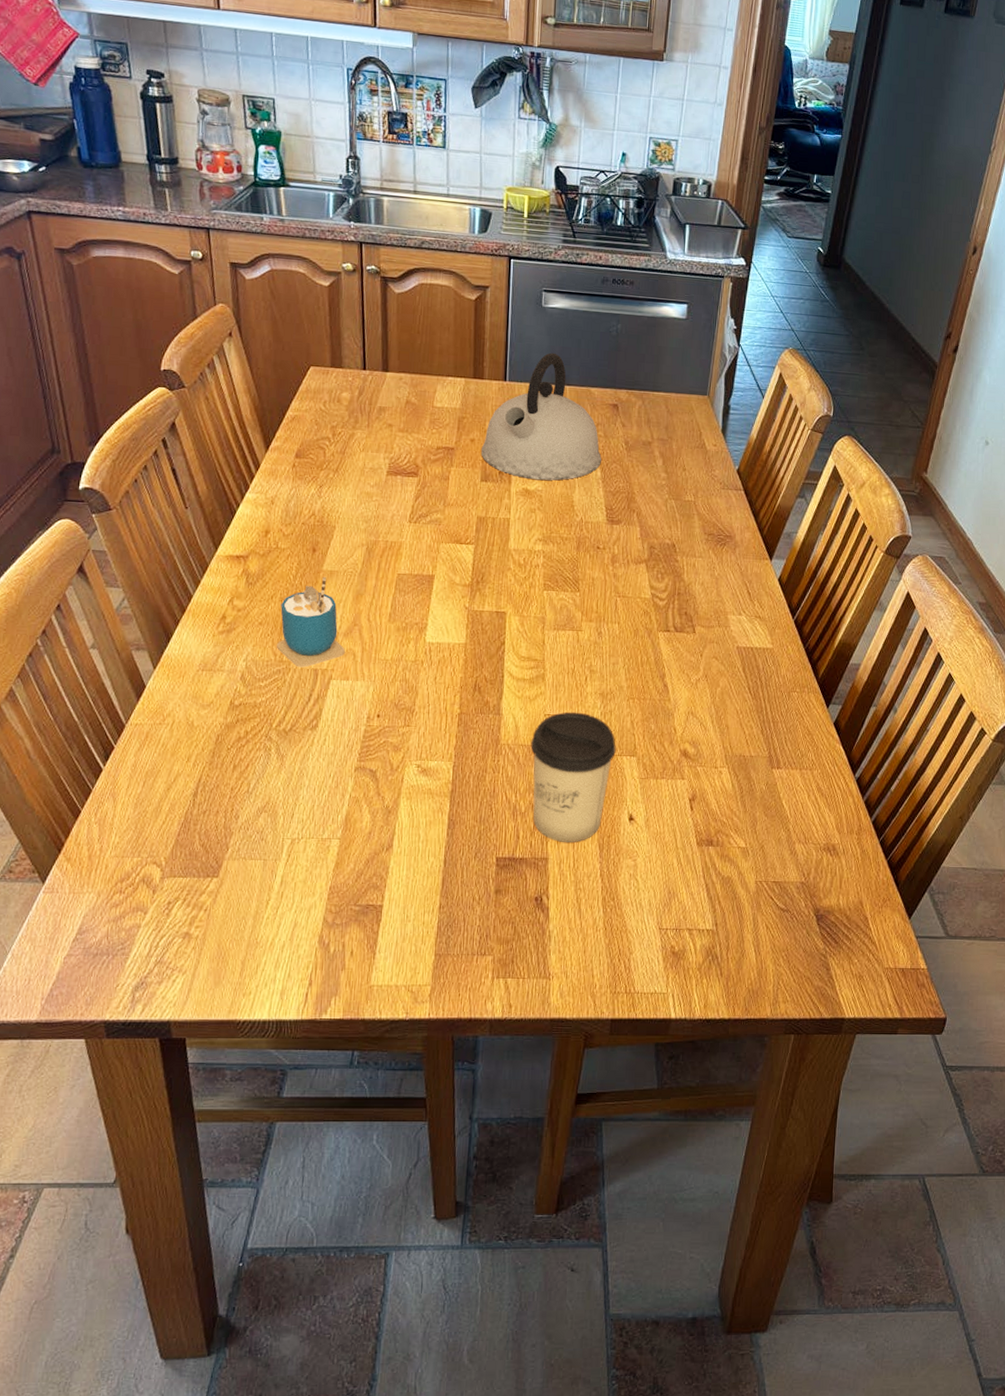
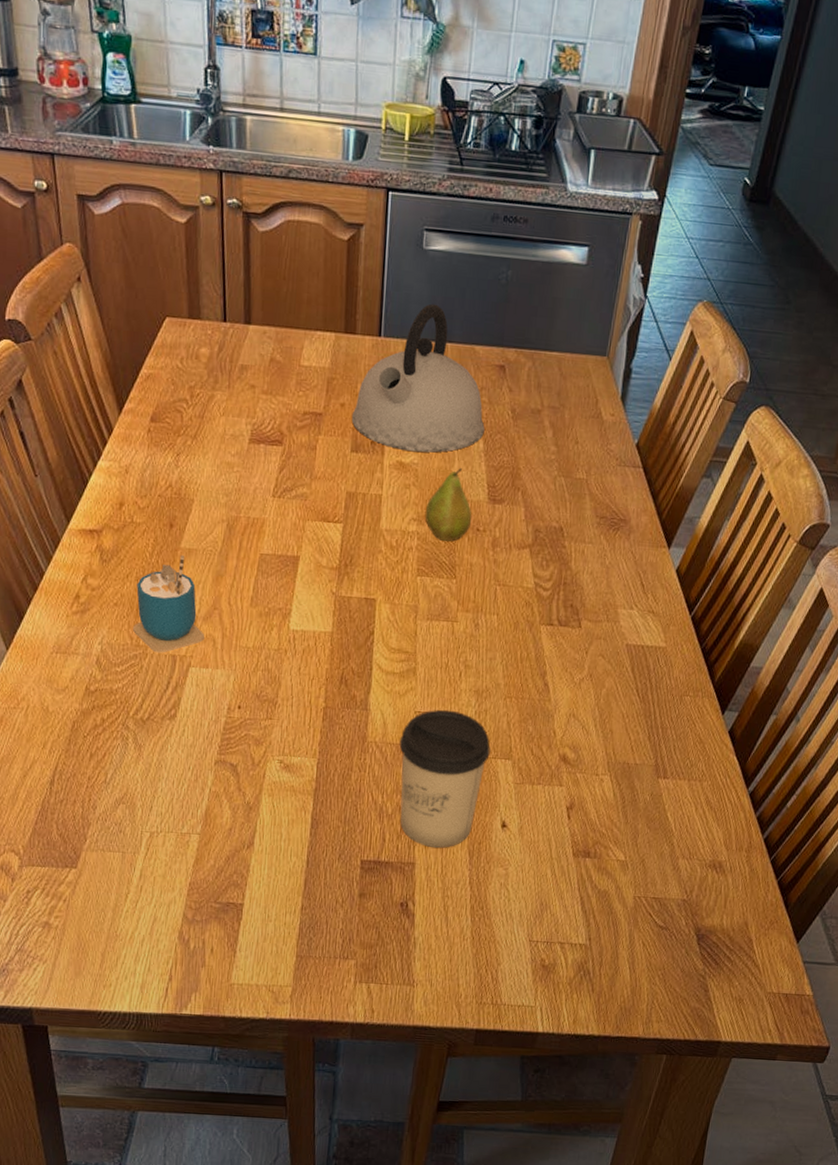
fruit: none [549,493,593,560] -> present [425,467,472,542]

